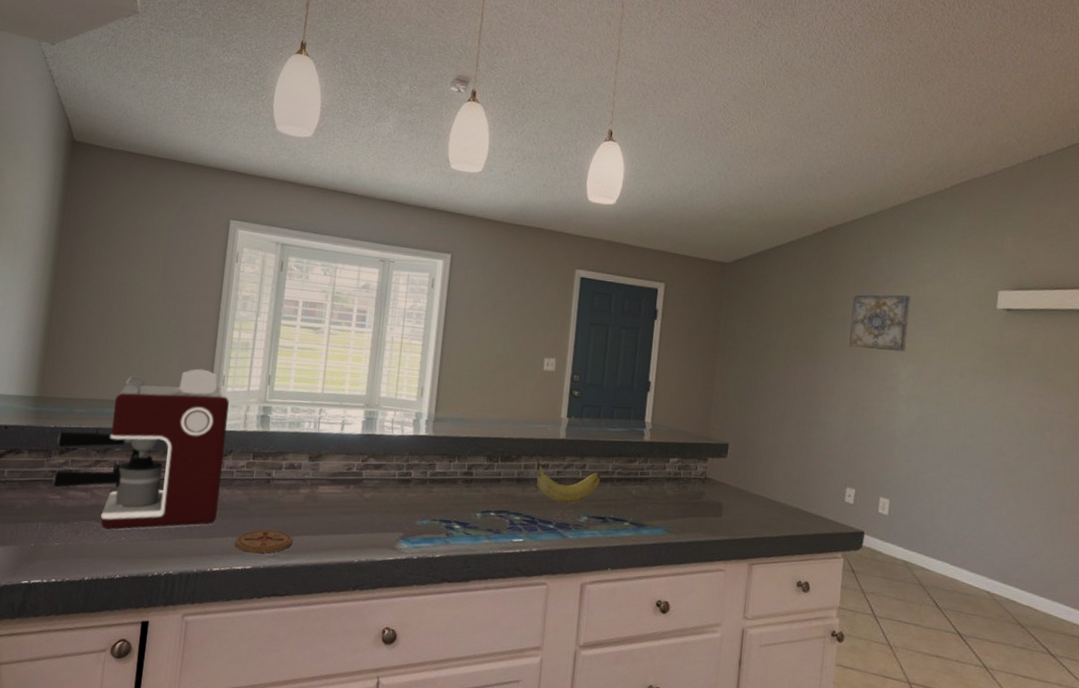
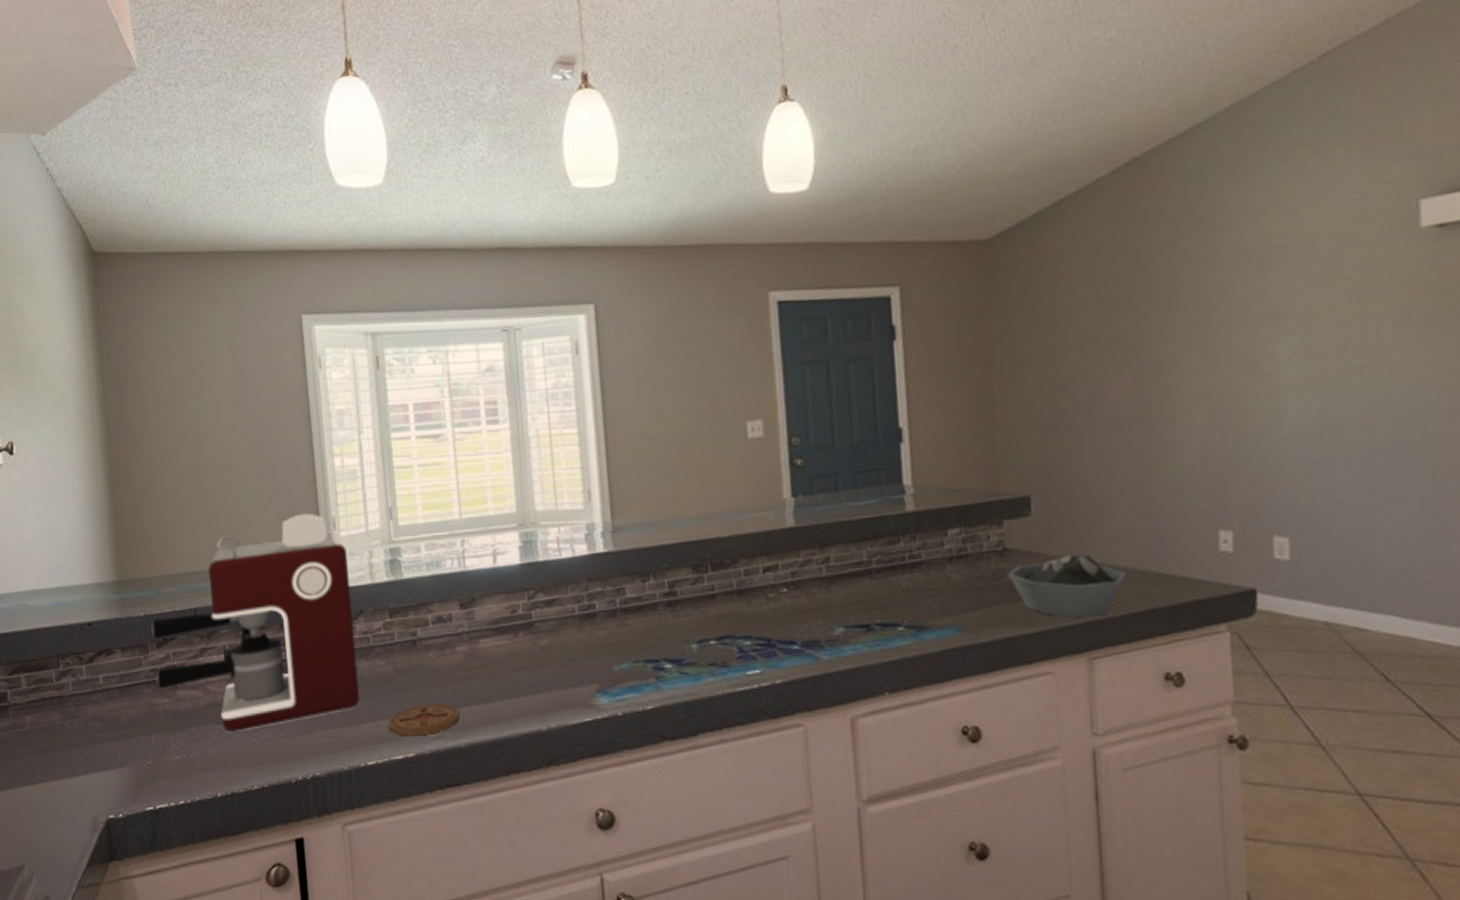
fruit: present [536,455,601,503] -> none [758,554,854,615]
bowl: none [705,488,784,535] -> present [1007,554,1127,617]
wall art: present [849,294,910,352] -> none [1186,233,1282,328]

